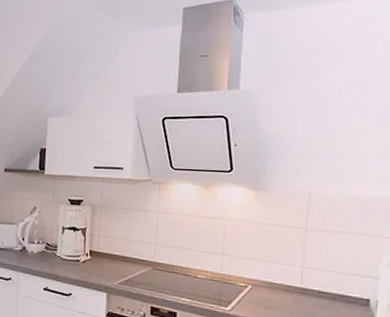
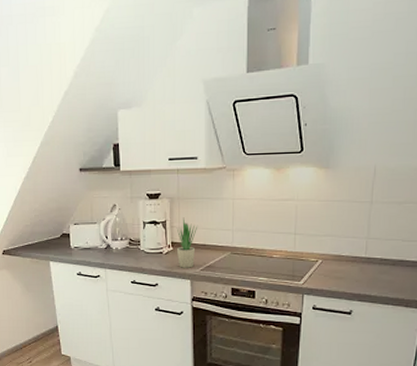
potted plant: none [95,226,118,280] -> present [177,217,197,268]

